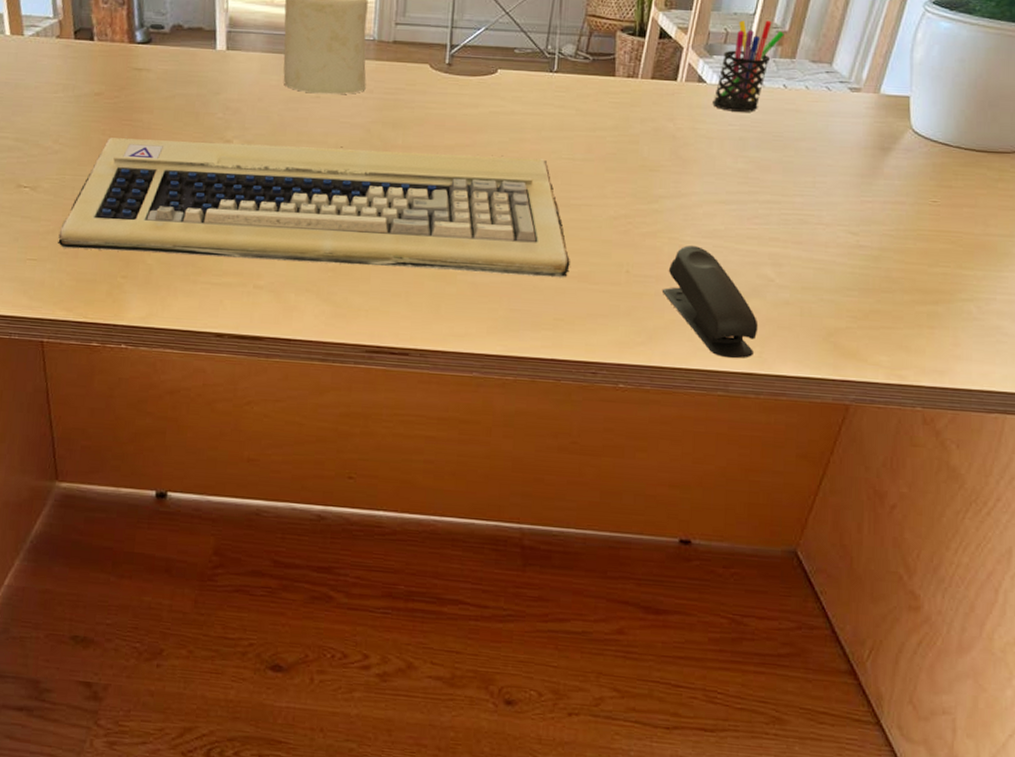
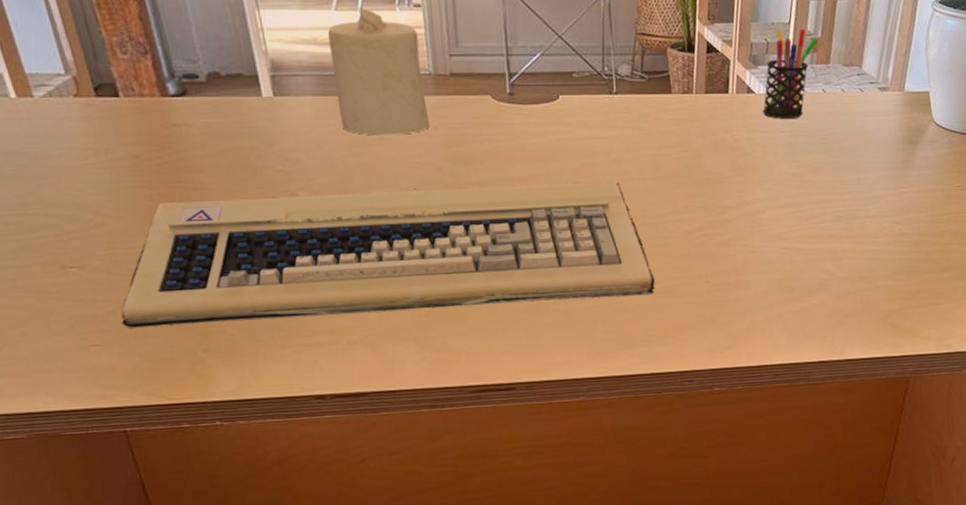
stapler: present [663,245,759,359] -> none [741,250,828,350]

